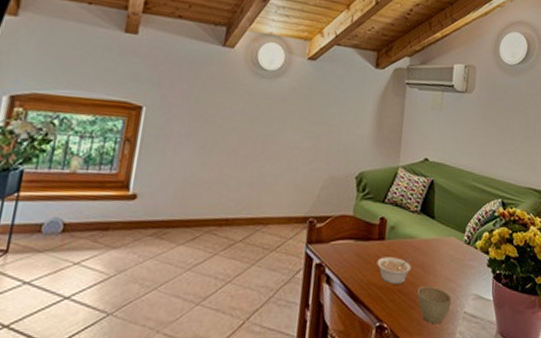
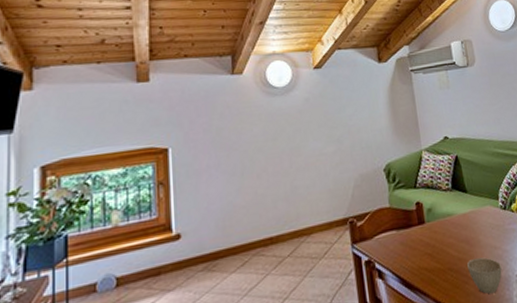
legume: present [377,257,413,284] -> none [422,234,457,265]

